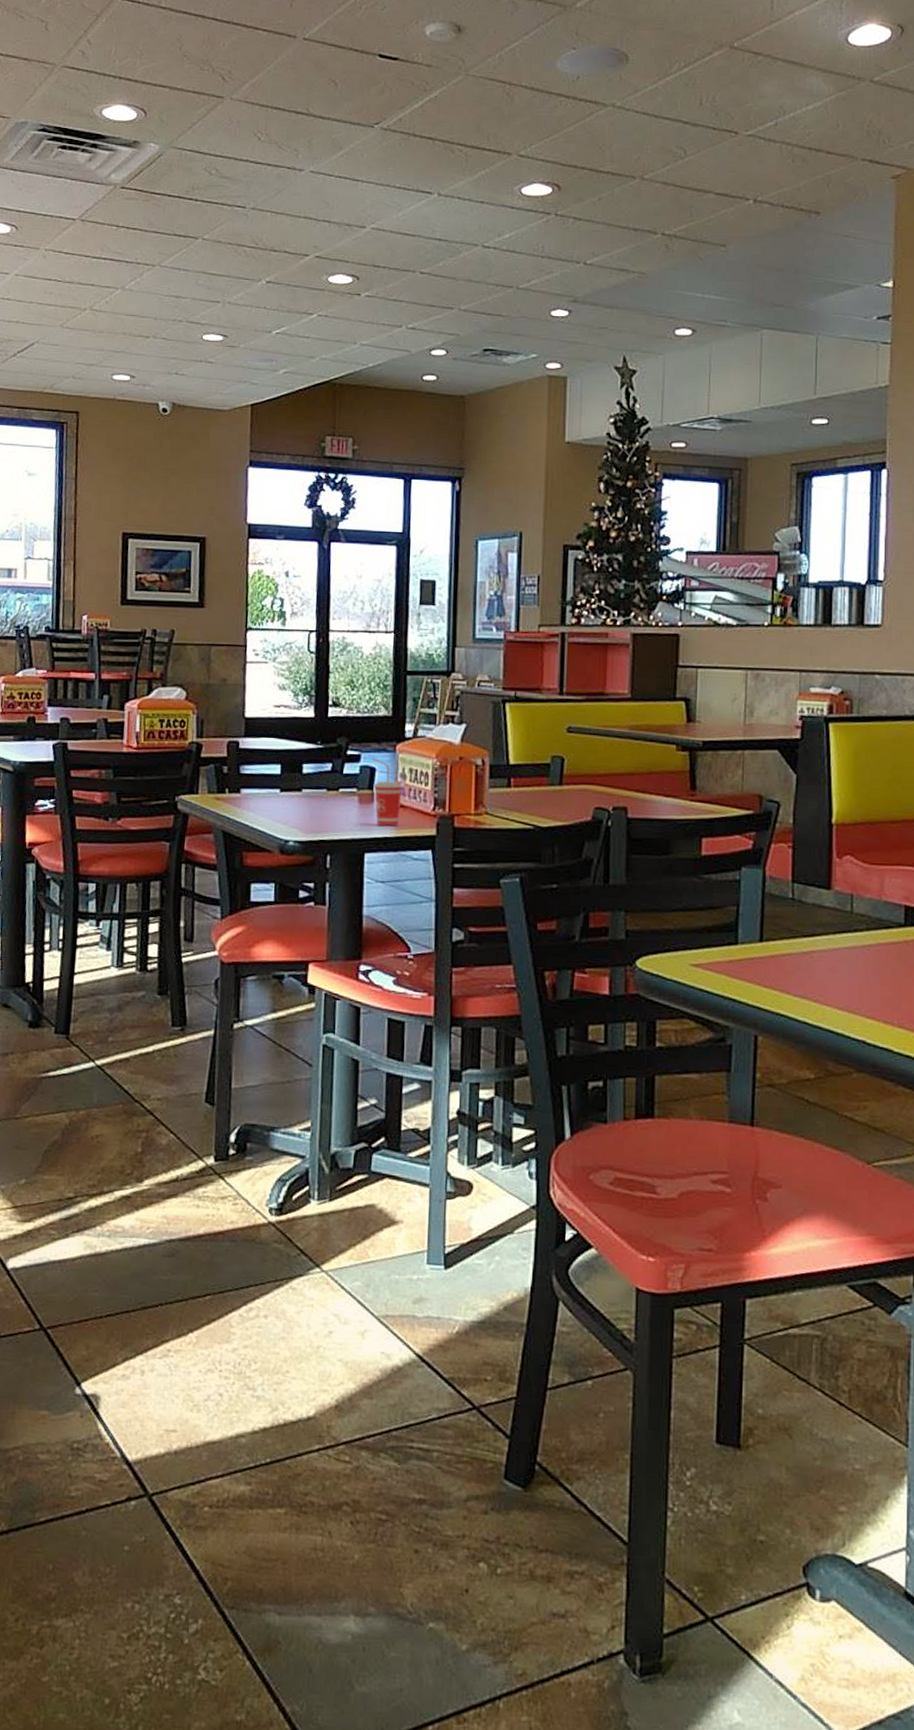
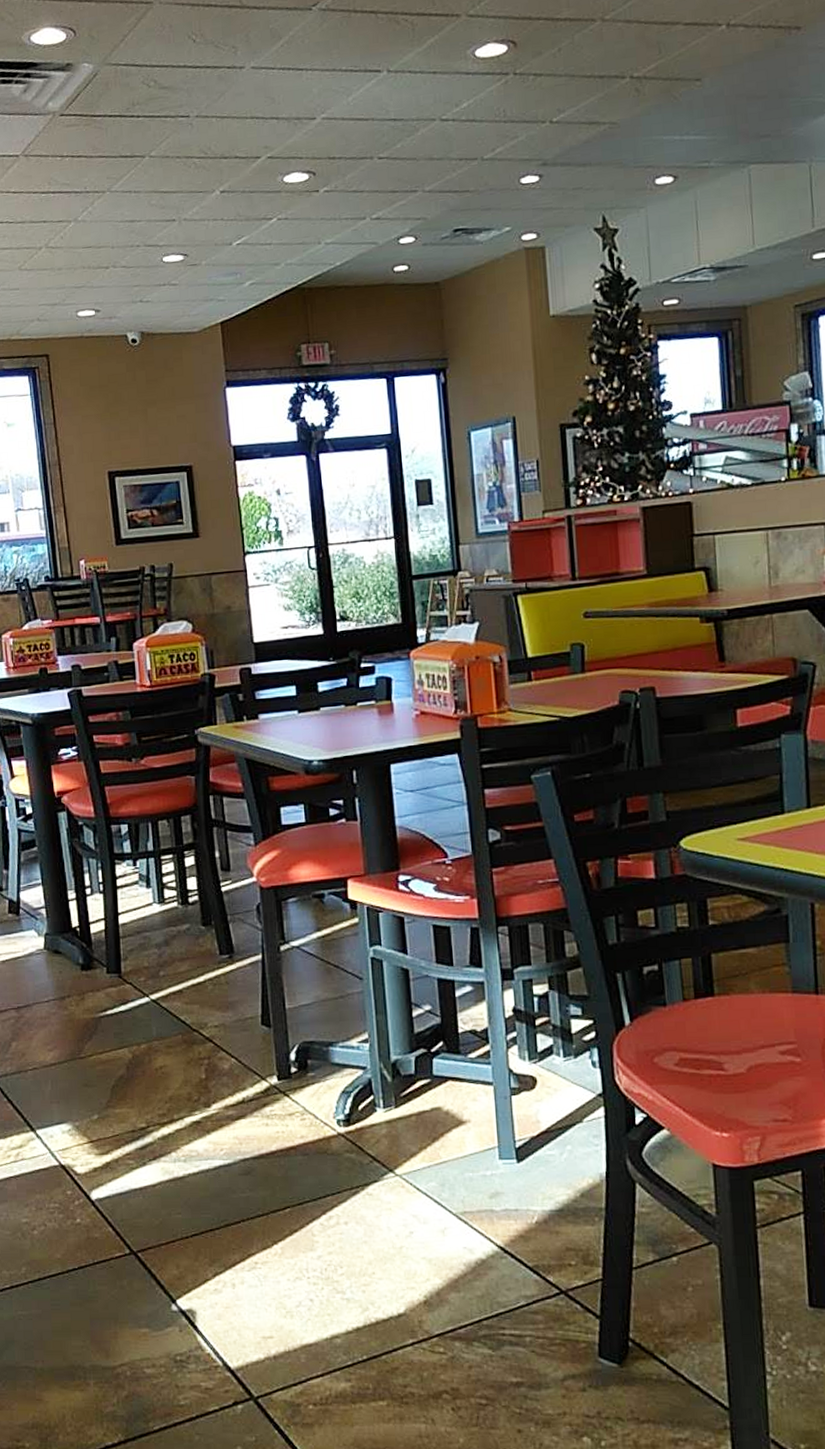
beverage cup: present [371,758,403,826] -> none [386,667,422,735]

